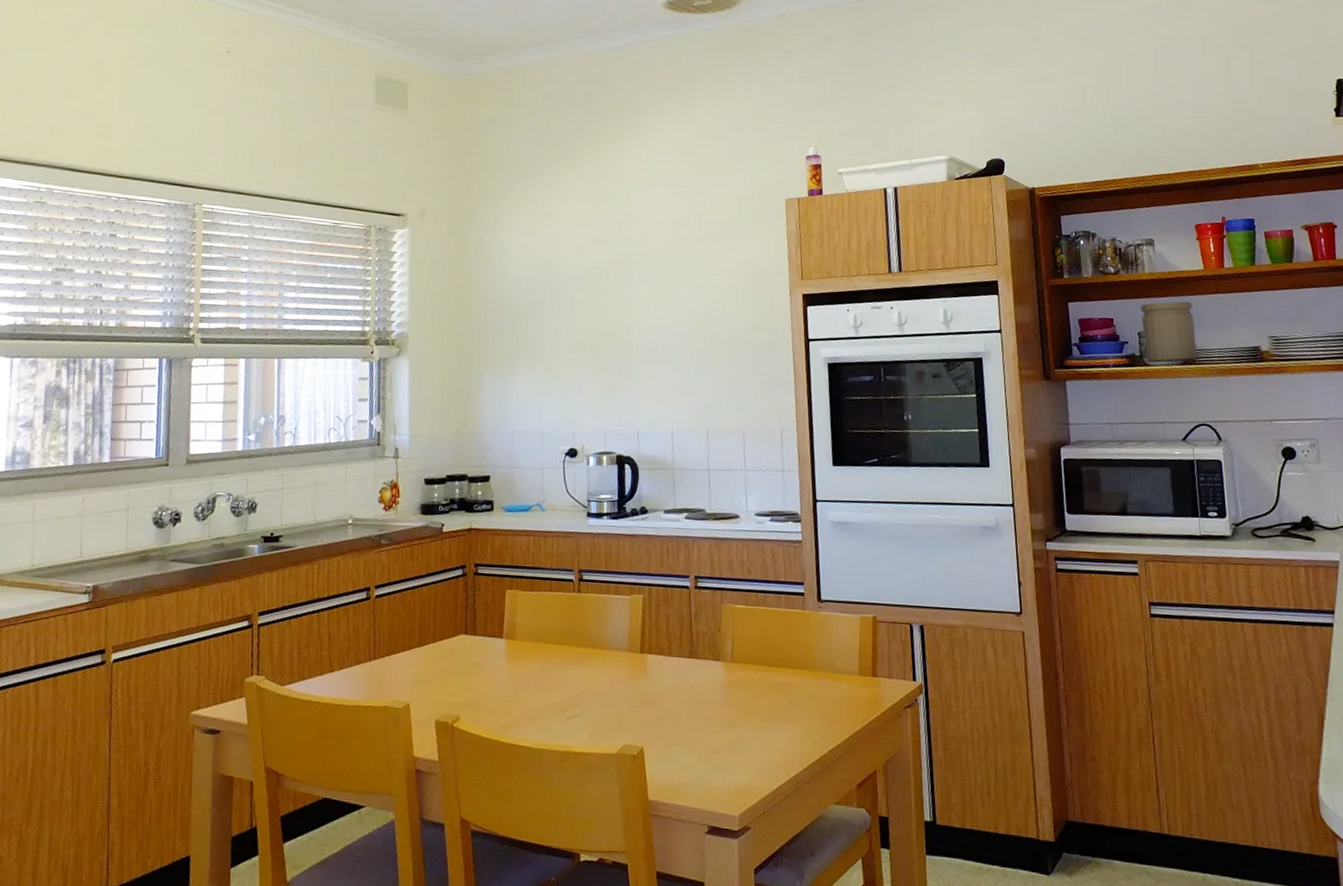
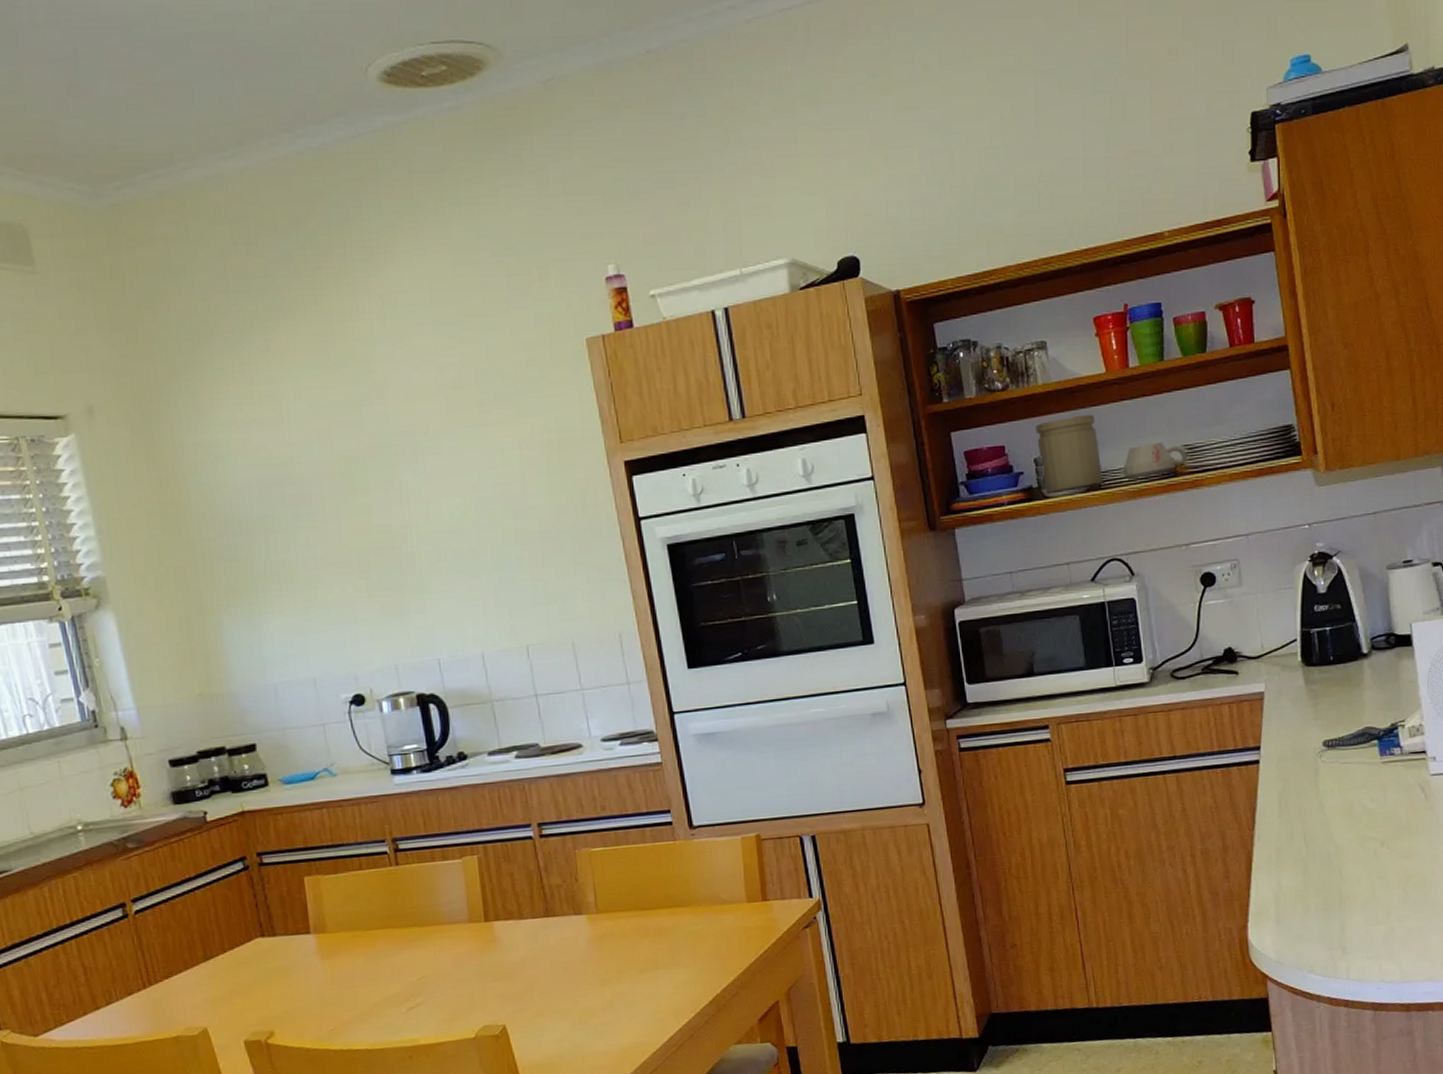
cup: none [1216,331,1274,360] -> present [1123,442,1188,480]

